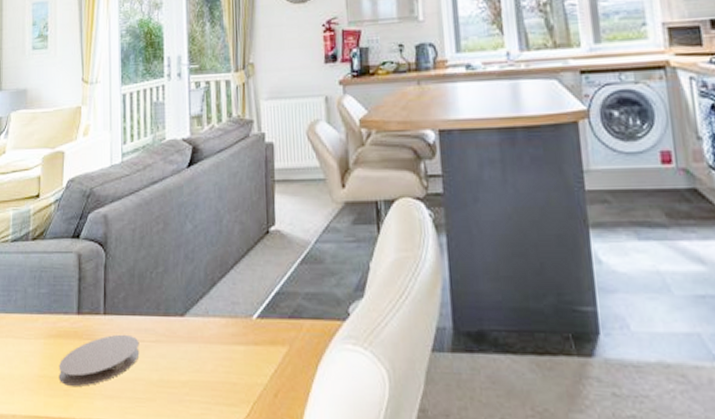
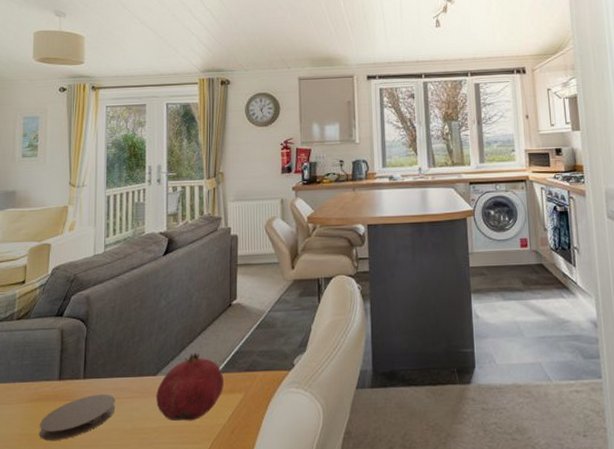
fruit: none [185,290,263,377] -> present [156,352,223,421]

